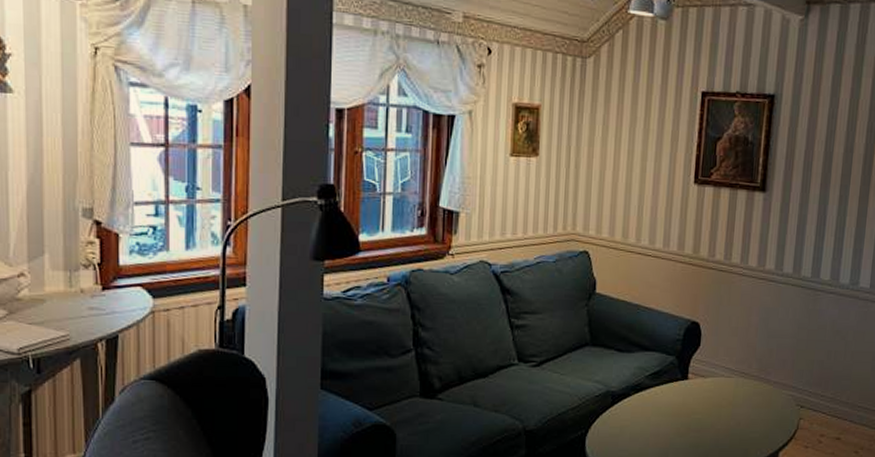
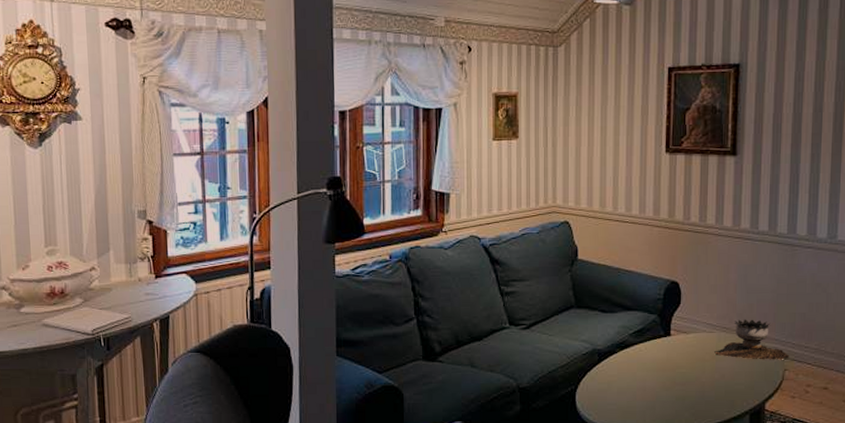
brazier: none [731,365,806,408] -> present [714,319,790,360]

